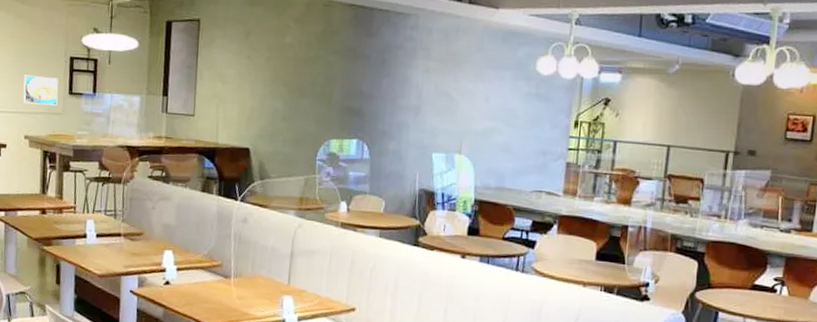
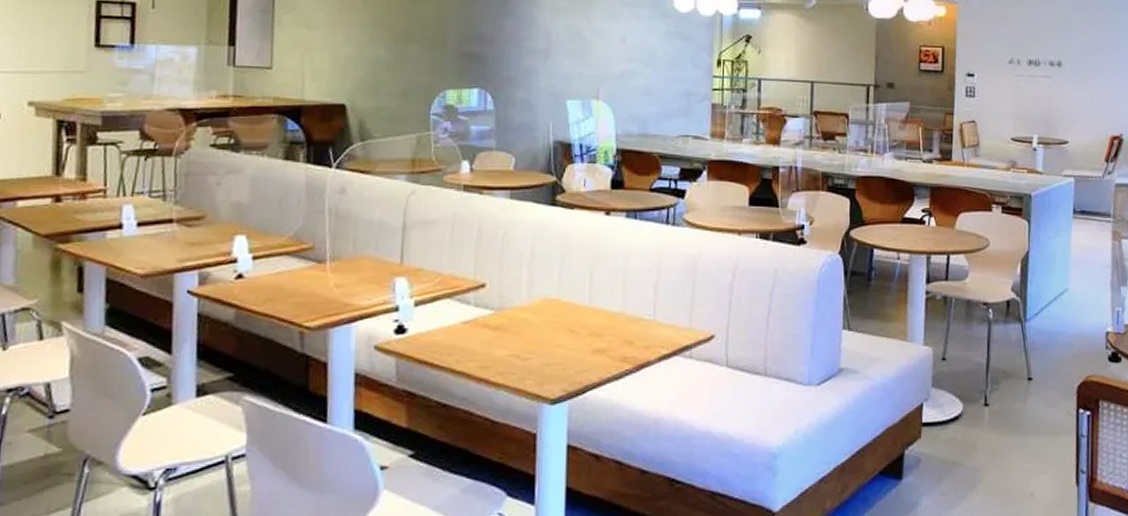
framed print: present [23,75,59,106] -> none [25,24,79,62]

